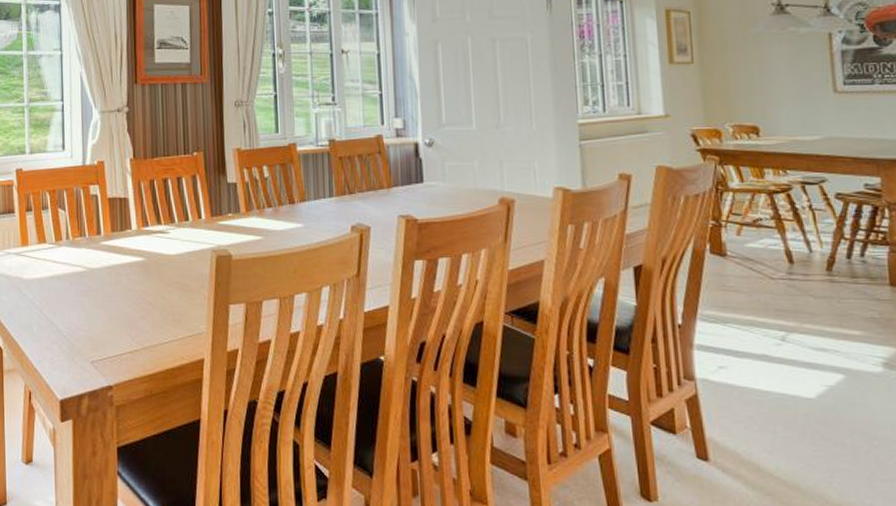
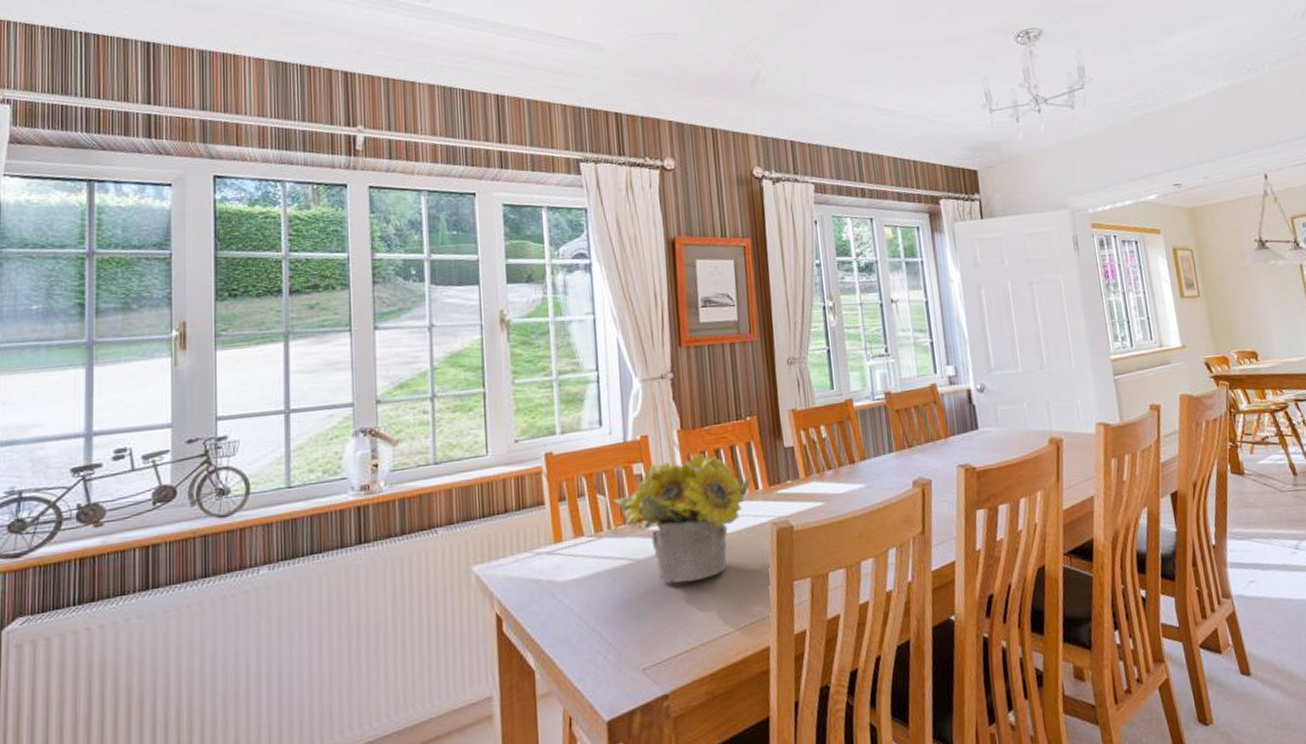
sunflower: none [72,180,197,292] -> present [613,452,753,583]

